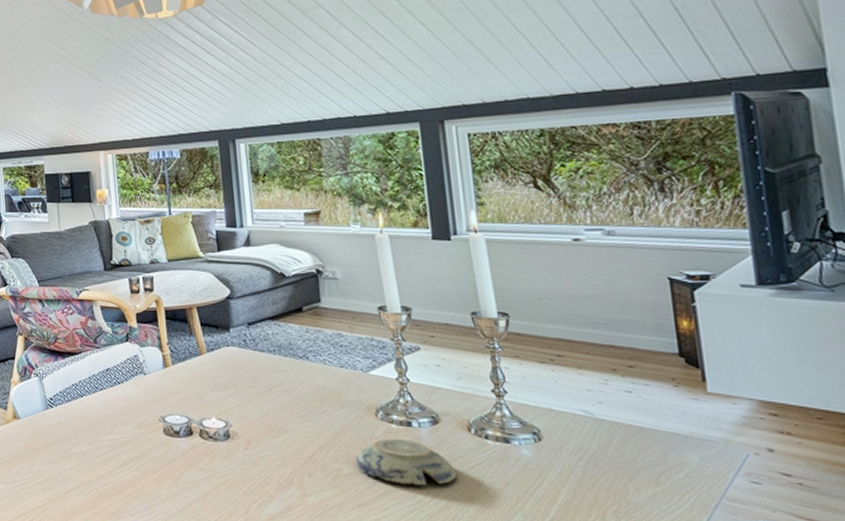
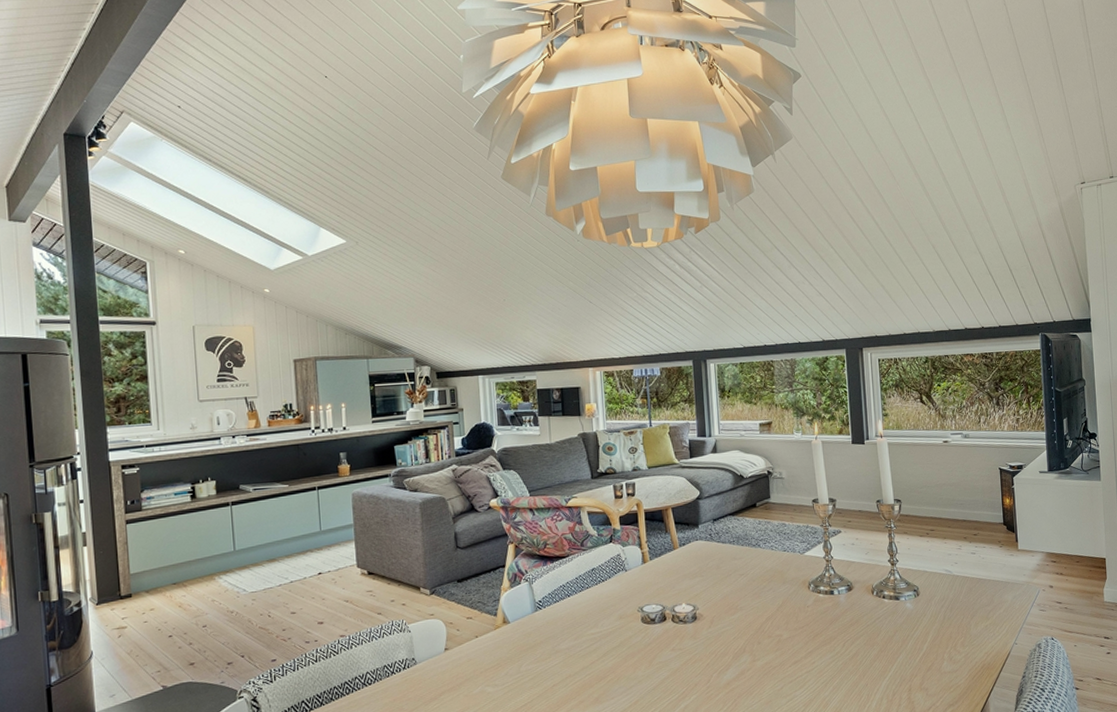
decorative bowl: present [356,439,457,486] -> none [793,605,864,642]

